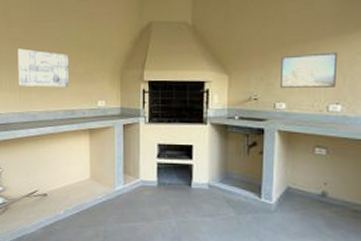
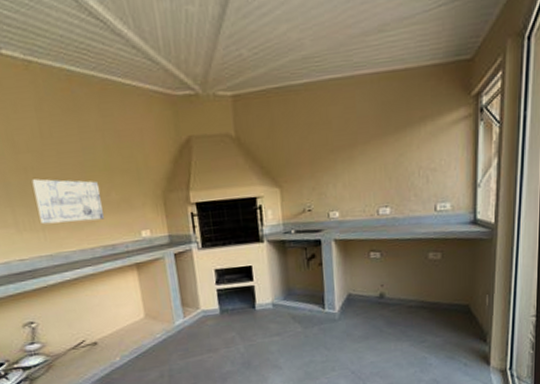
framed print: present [280,52,337,88] -> none [330,155,383,196]

